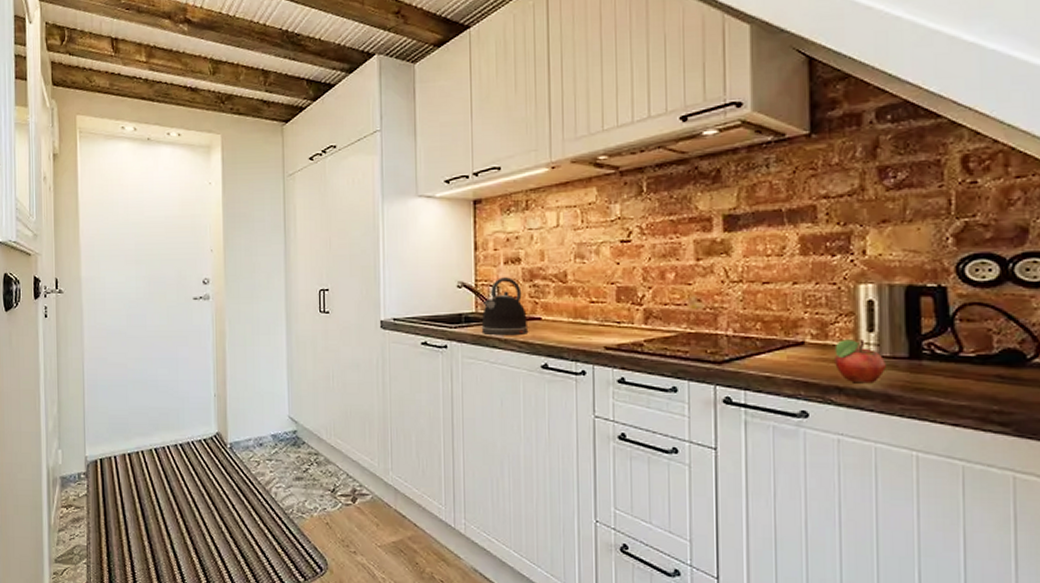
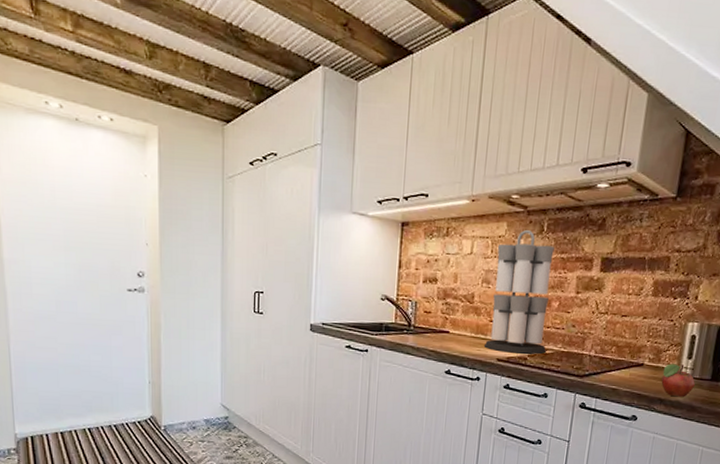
kettle: present [481,277,529,336] -> none [398,294,438,345]
spice rack: none [587,193,667,339] -> present [485,230,554,355]

